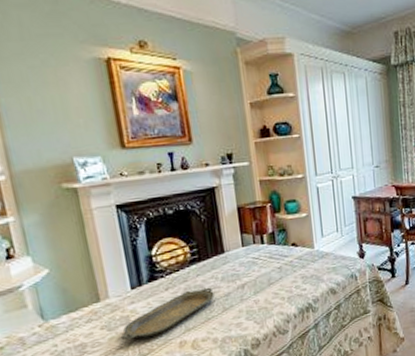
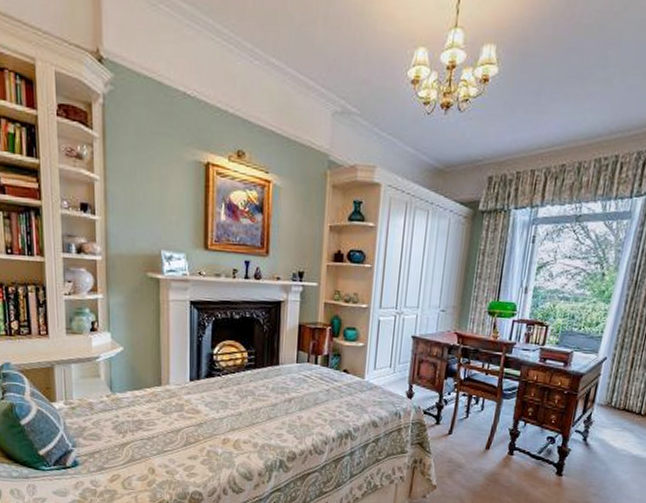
serving tray: present [121,287,215,340] -> none [174,394,262,428]

